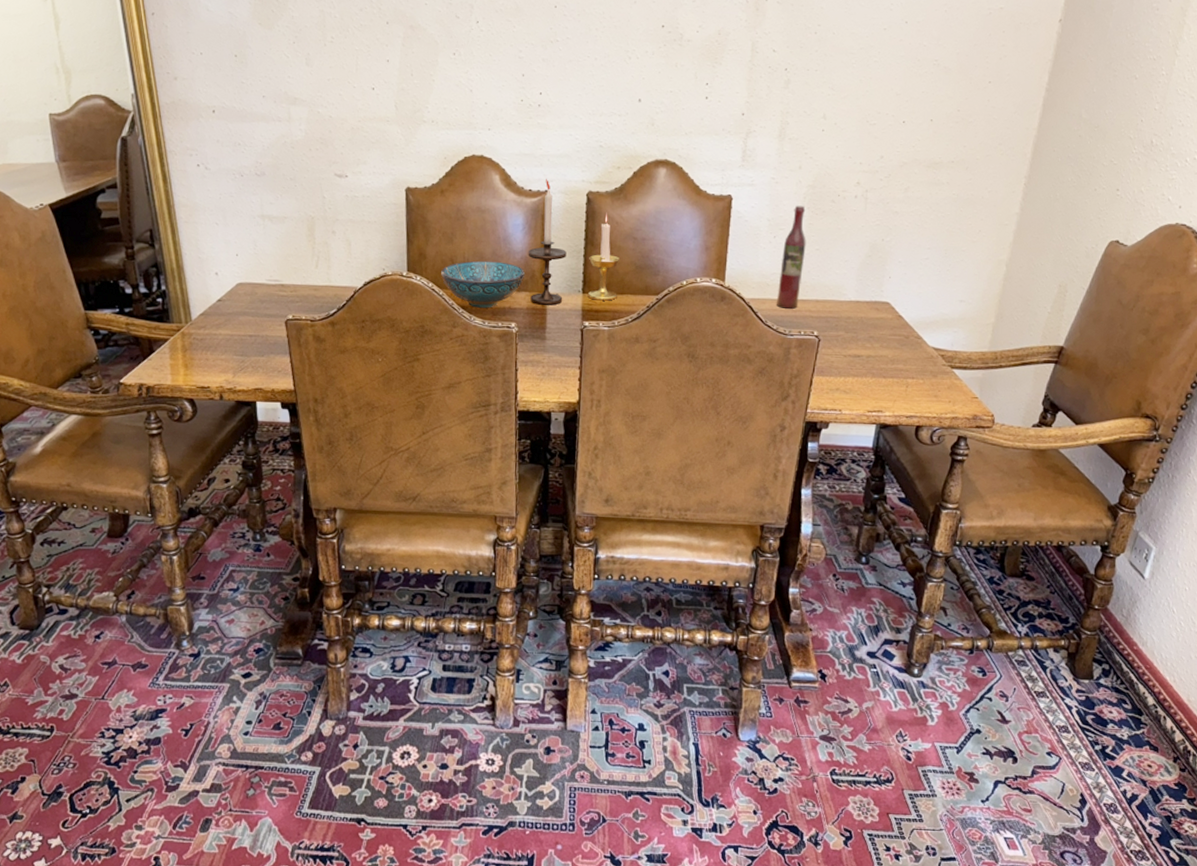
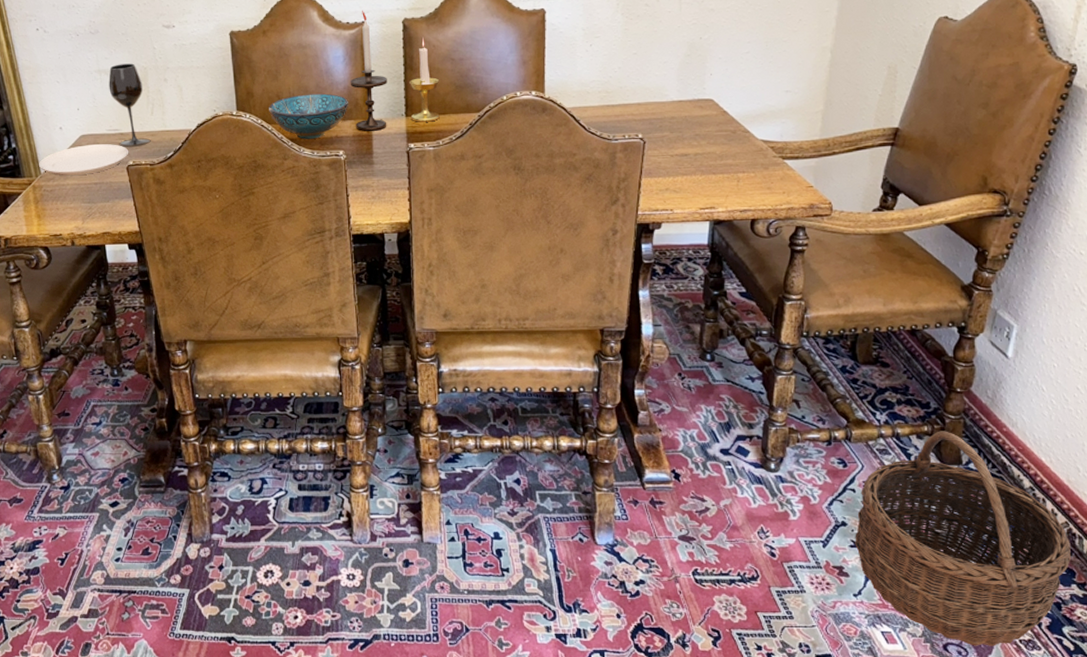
plate: none [190,293,289,326] -> present [39,143,129,176]
wineglass: none [272,210,314,301] -> present [108,63,151,148]
wine bottle: present [777,205,806,309] -> none [598,12,623,114]
wicker basket: none [987,645,1185,856] -> present [855,431,1071,646]

